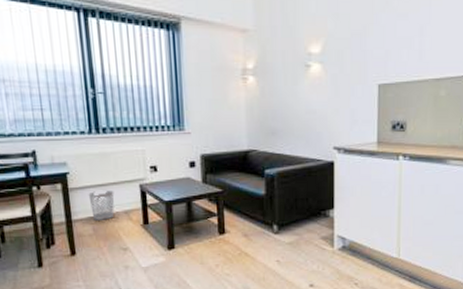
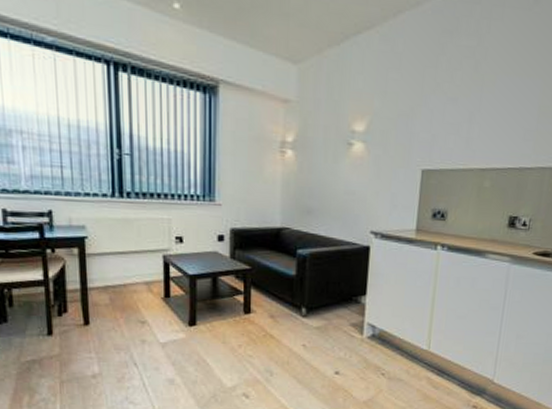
wastebasket: present [88,190,115,220] -> none [107,258,135,290]

